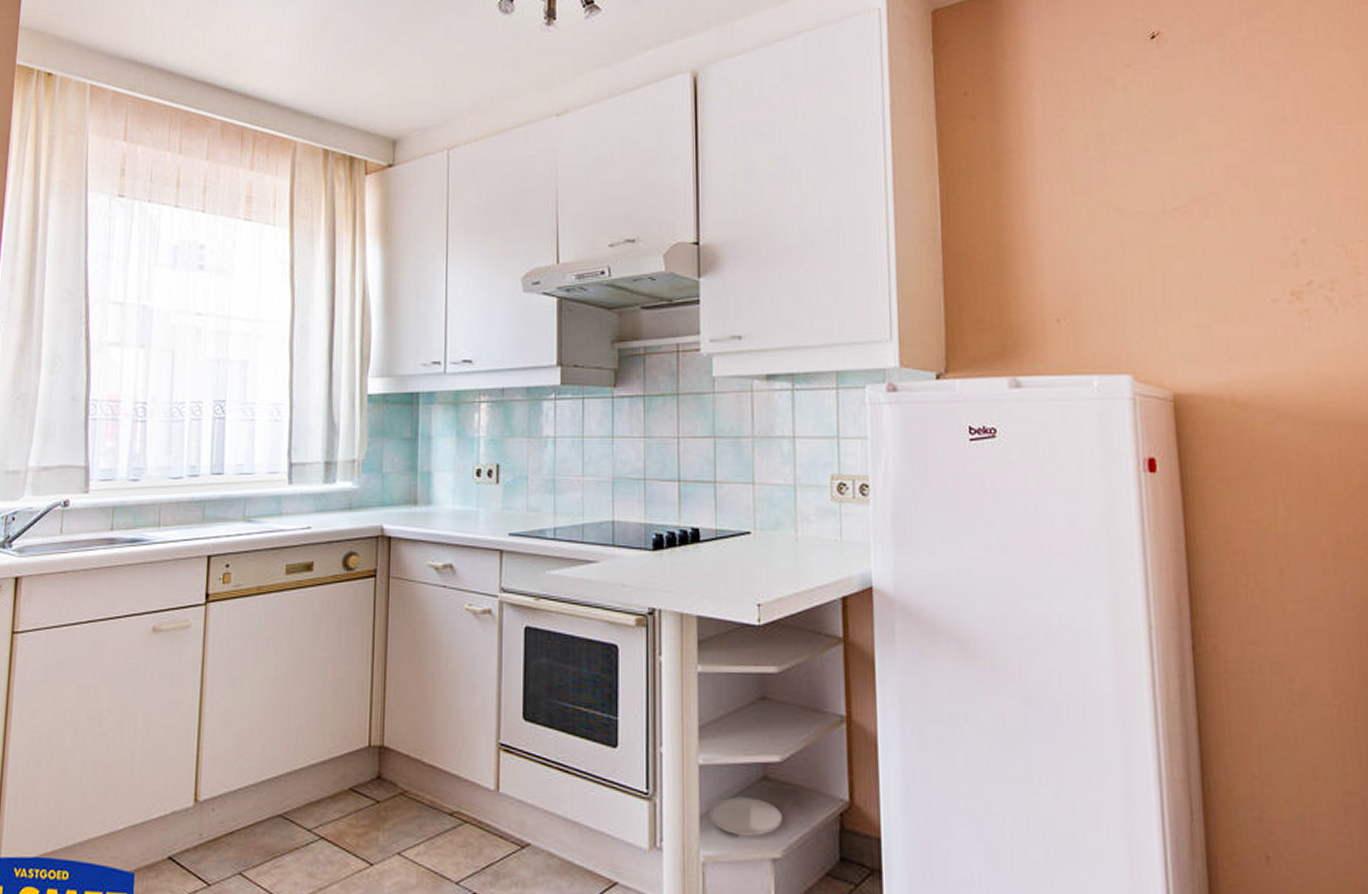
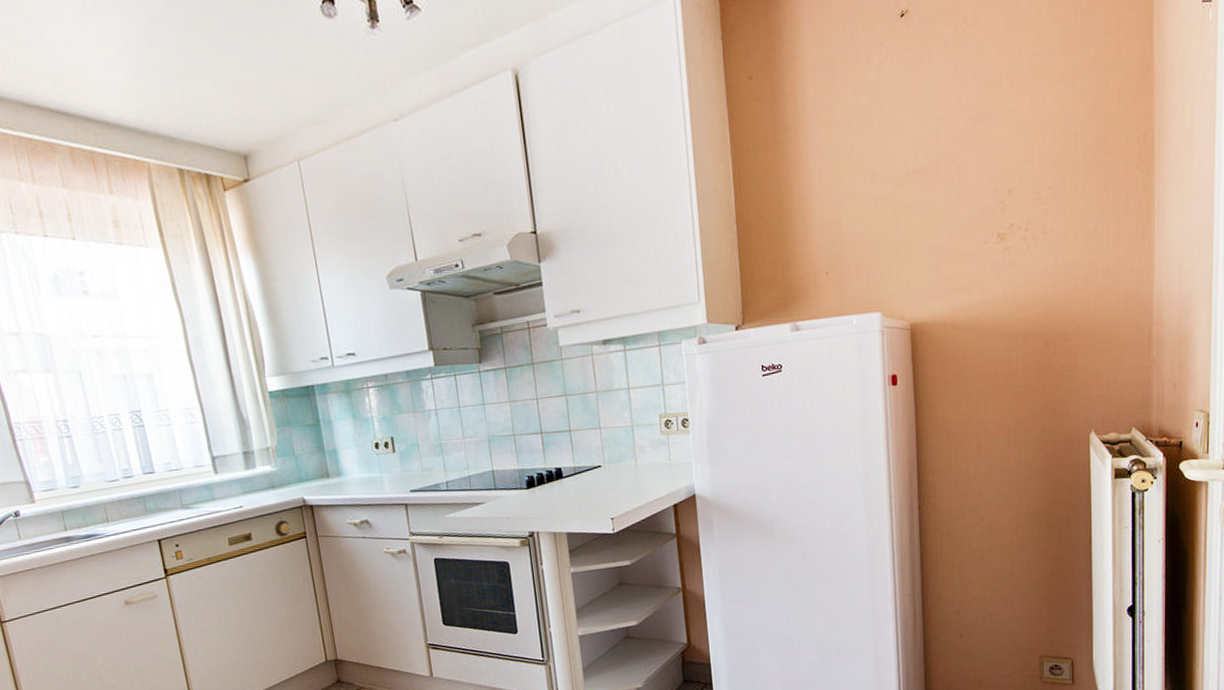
plate: present [708,797,783,837] -> none [589,651,642,677]

